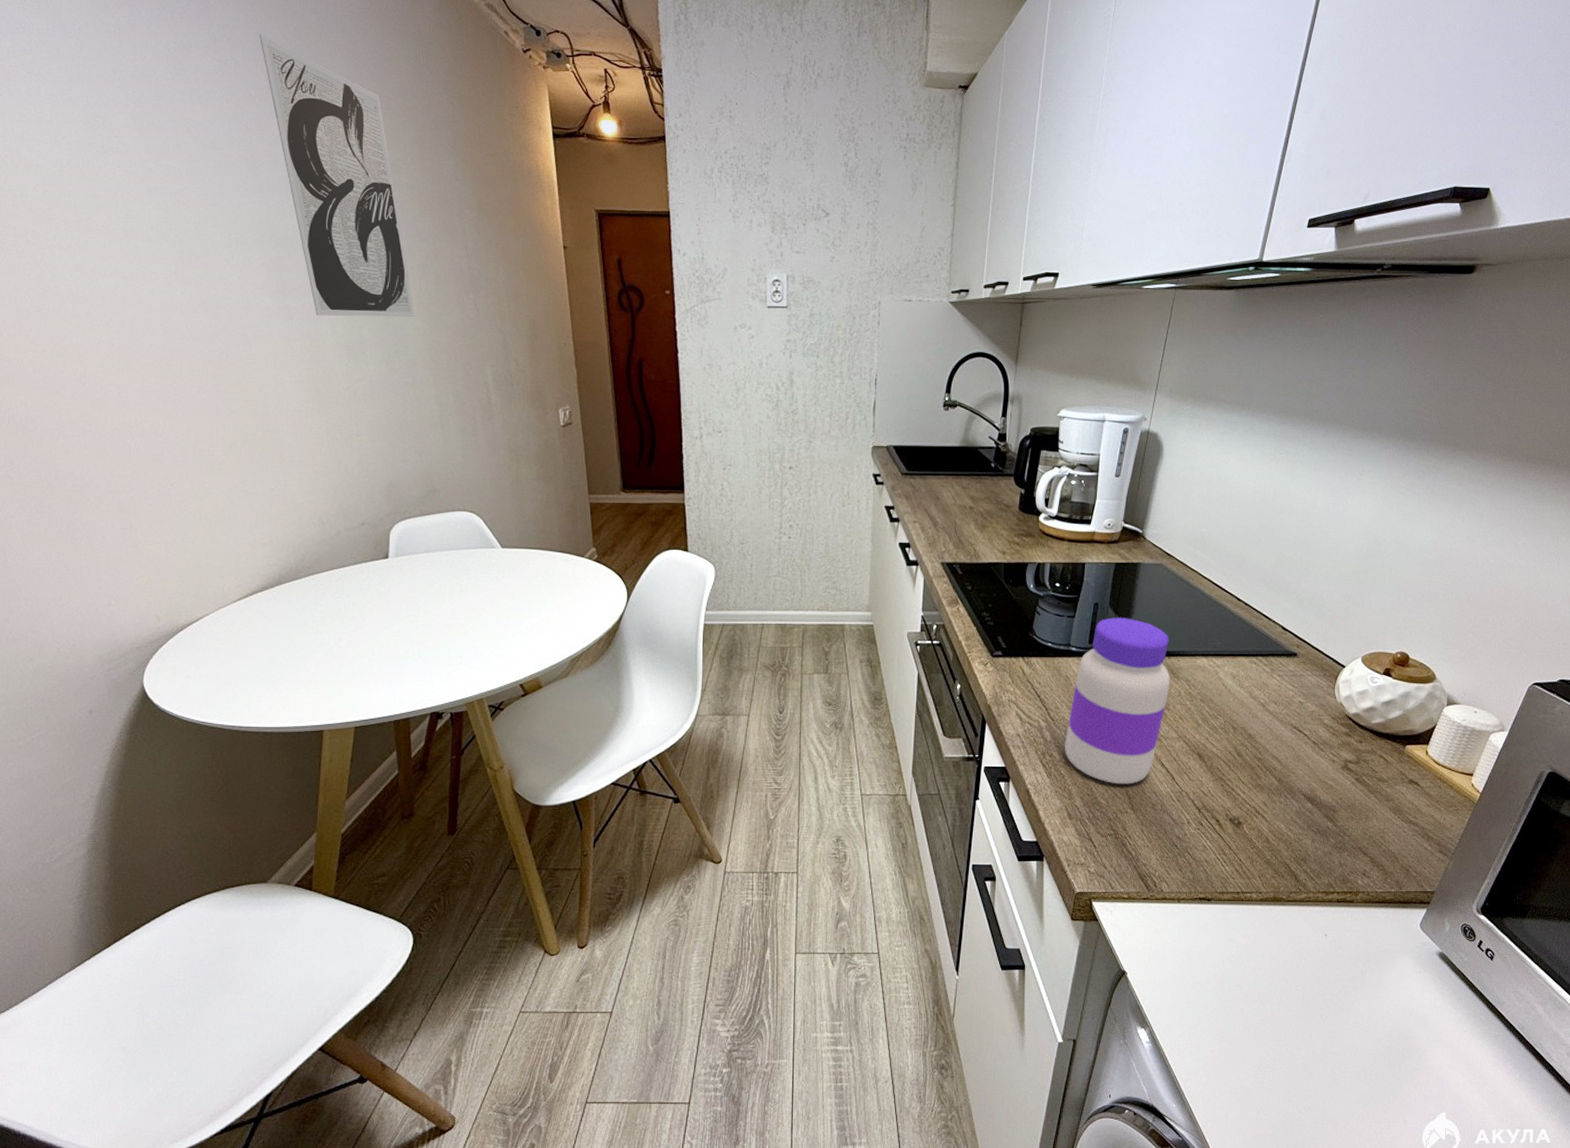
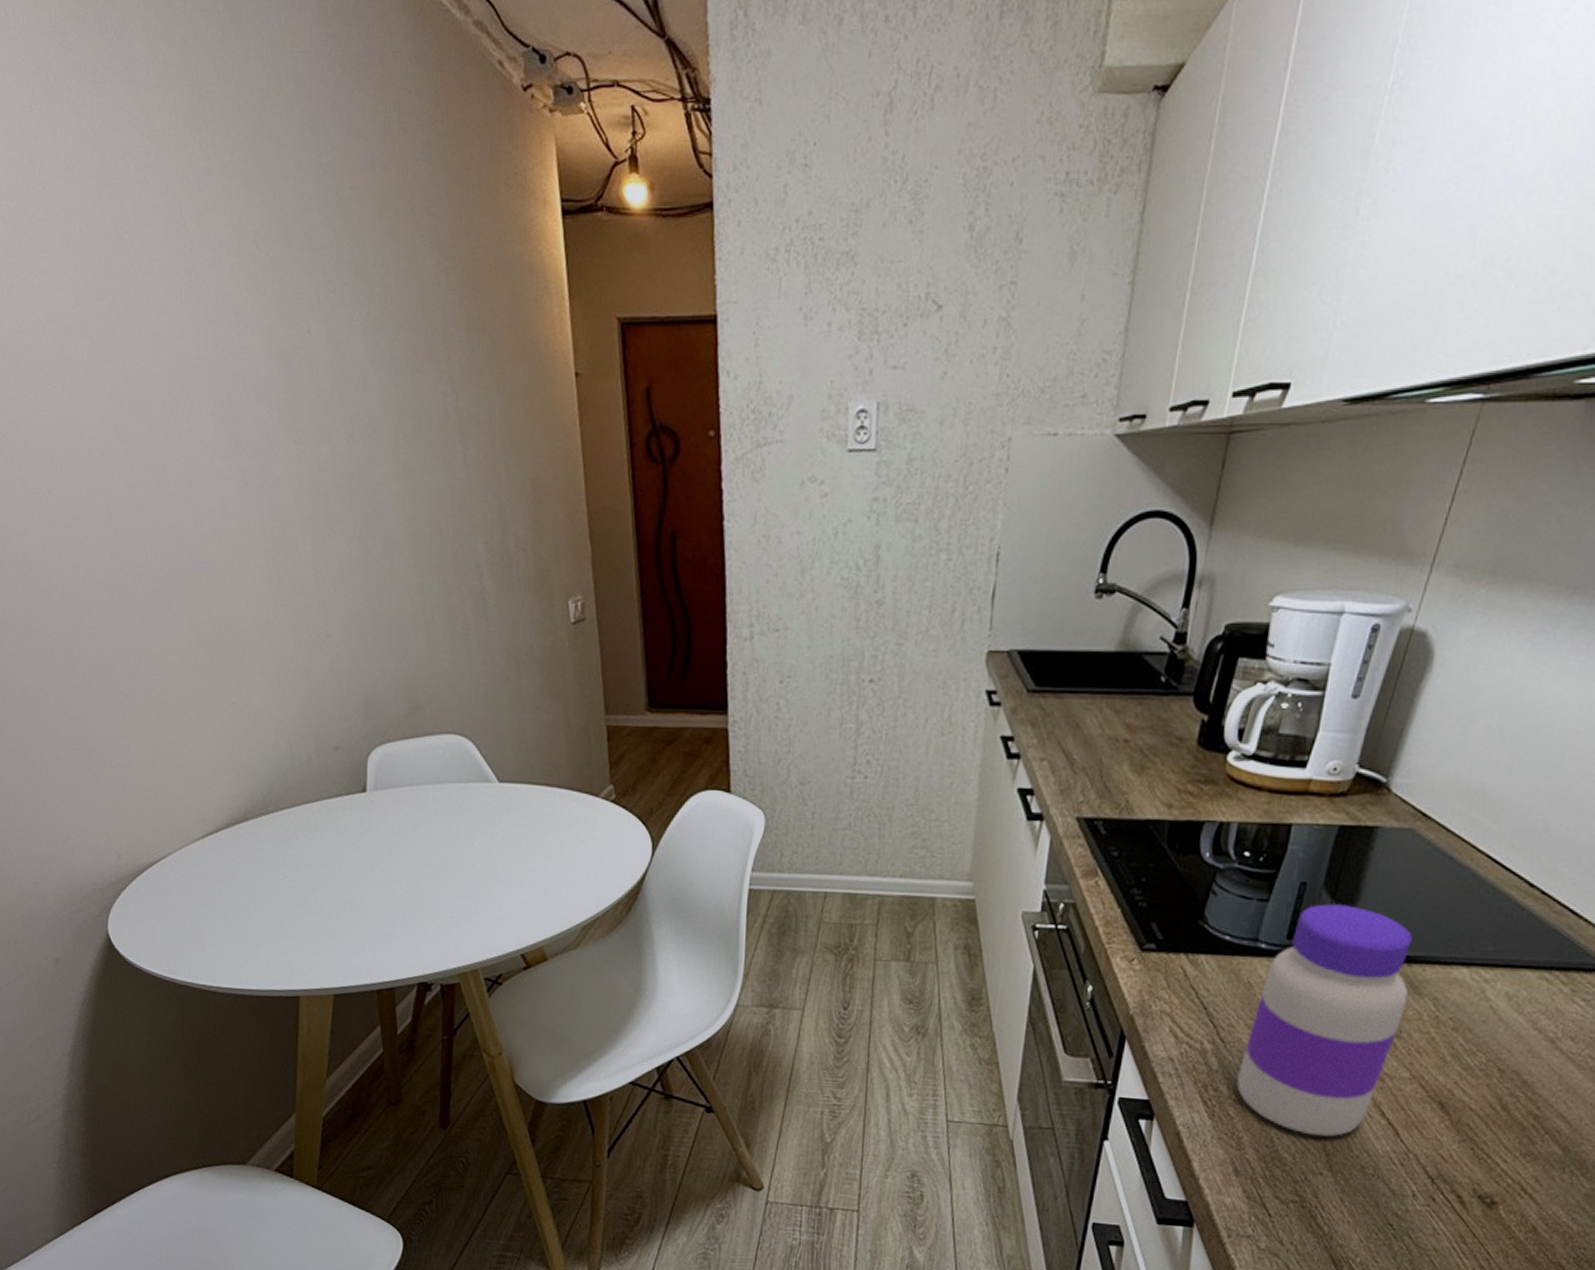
wall art: present [258,33,414,317] -> none [194,93,390,480]

